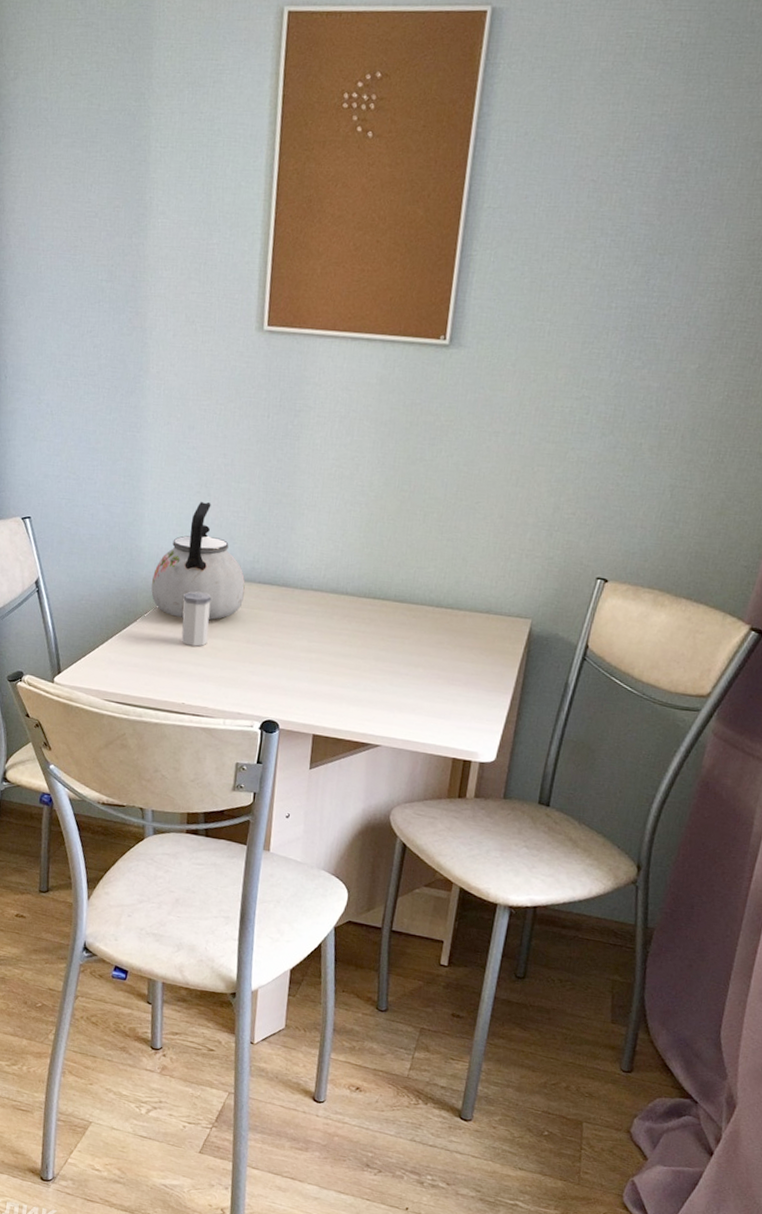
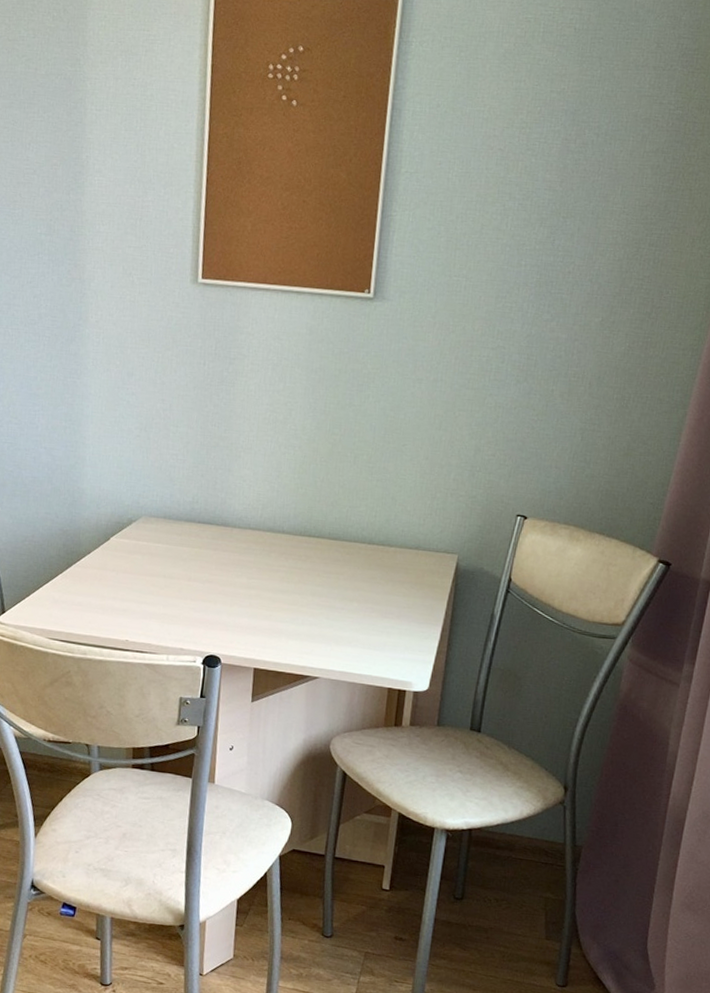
kettle: present [151,501,246,620] -> none [93,445,186,559]
salt shaker: present [181,591,212,647] -> none [124,531,153,585]

